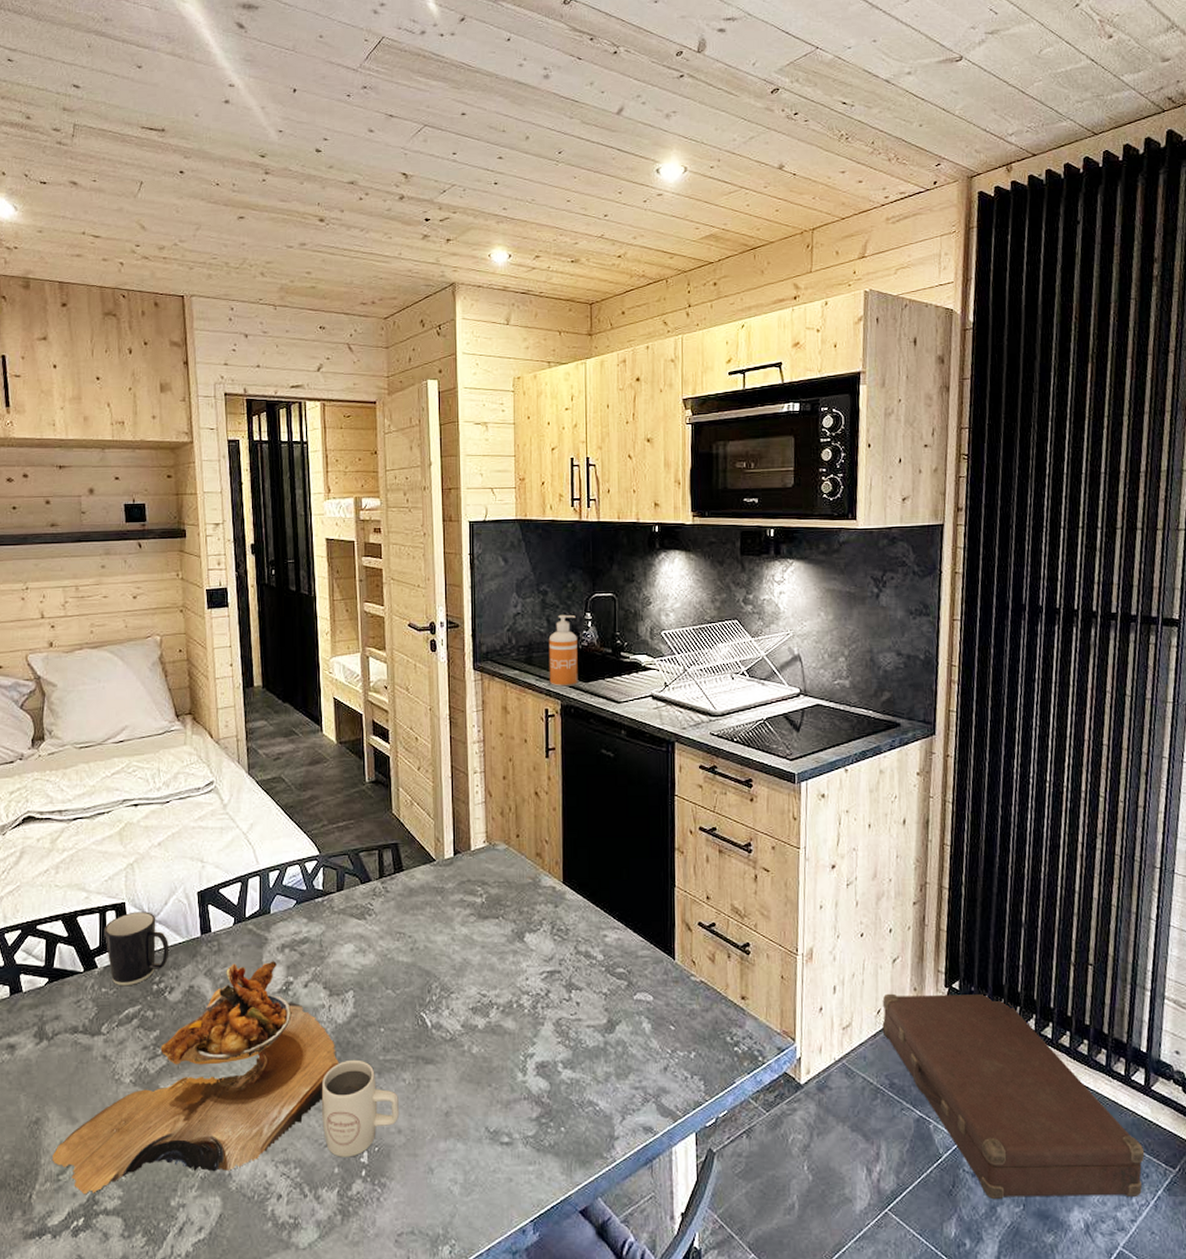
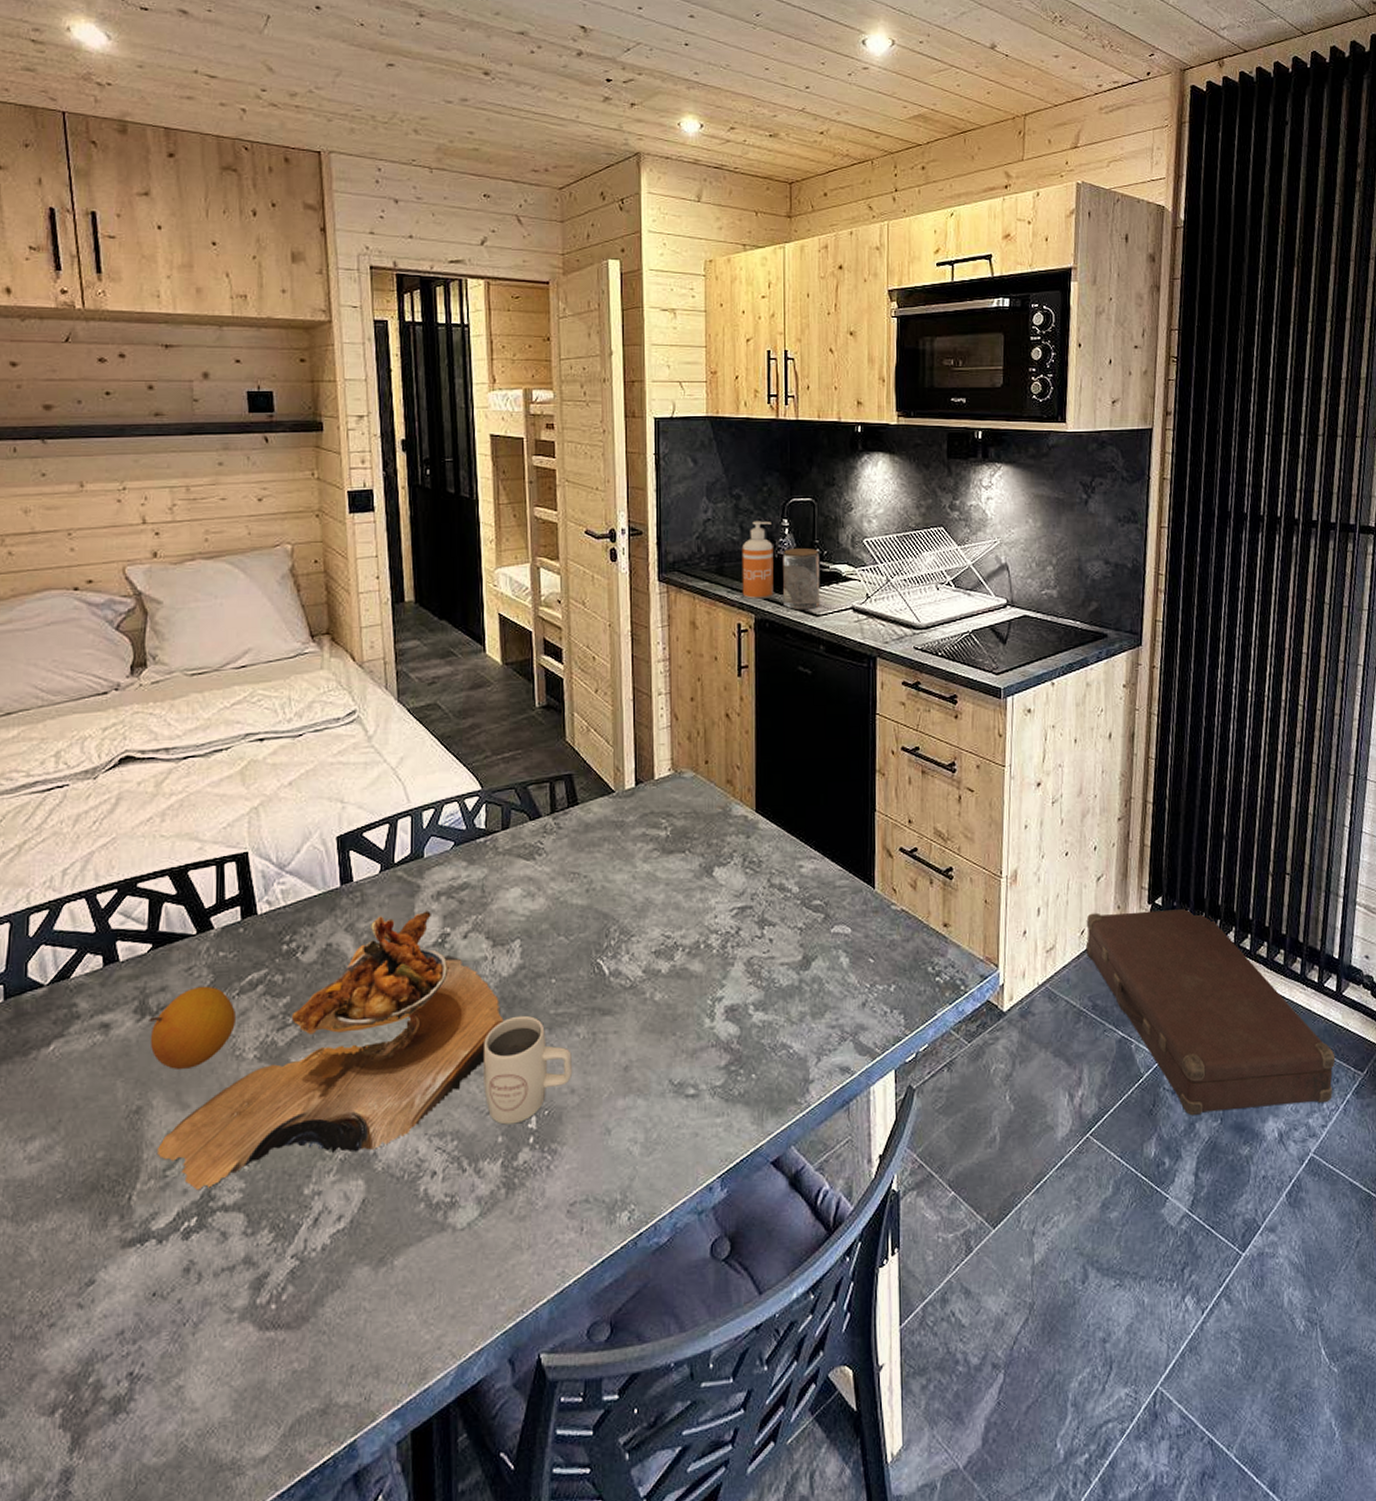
fruit: none [46,1017,115,1088] -> present [149,986,235,1069]
mug: present [103,911,170,986] -> none [221,861,303,949]
jar: none [586,639,621,698] -> present [783,547,820,611]

